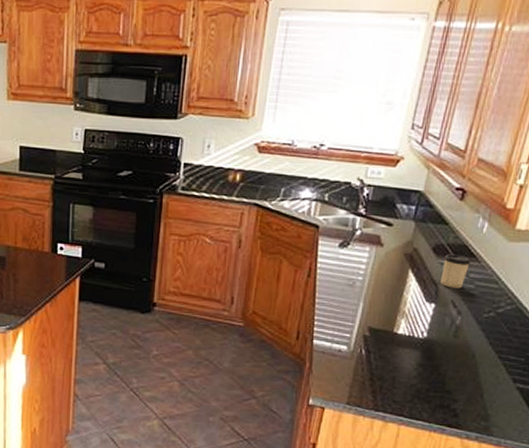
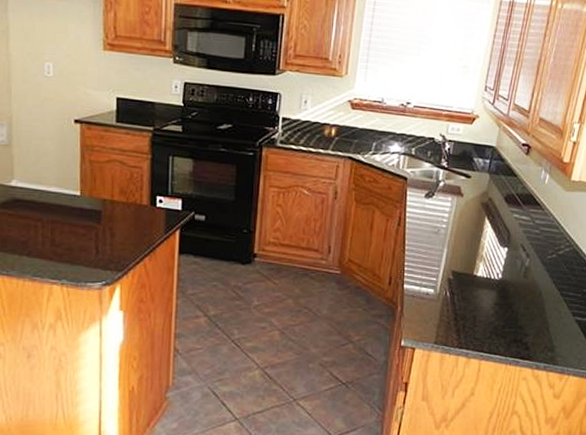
cup: present [441,254,470,289] -> none [512,203,536,234]

